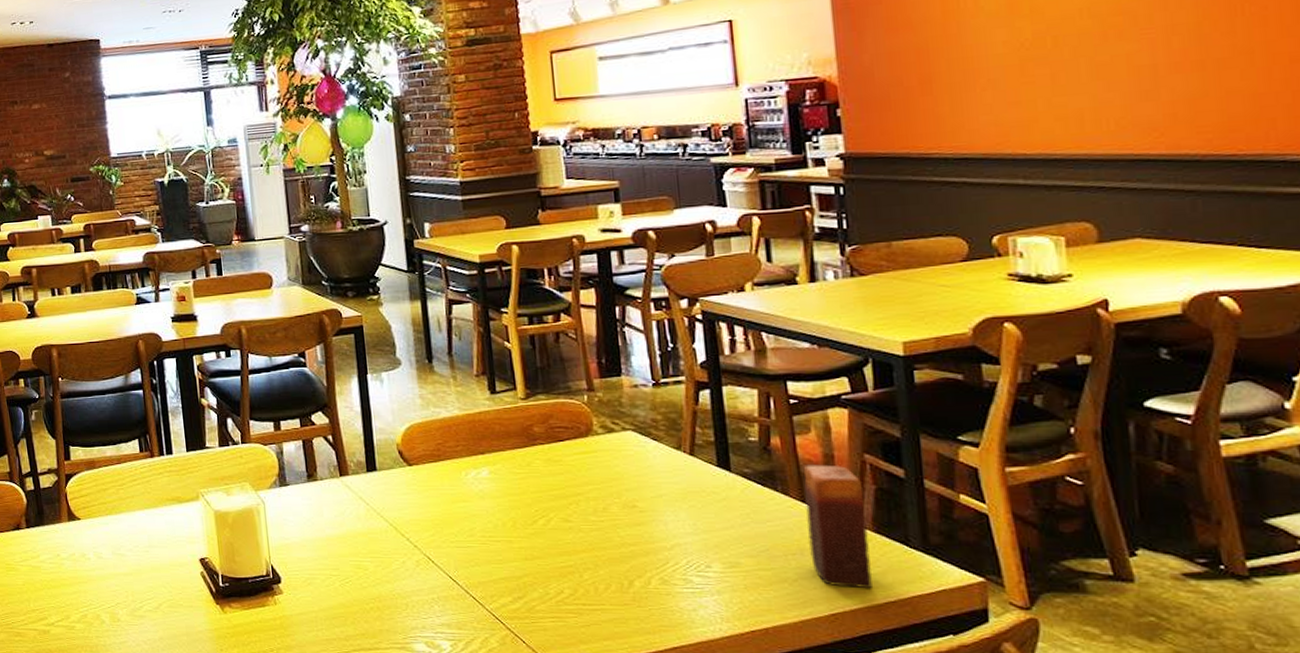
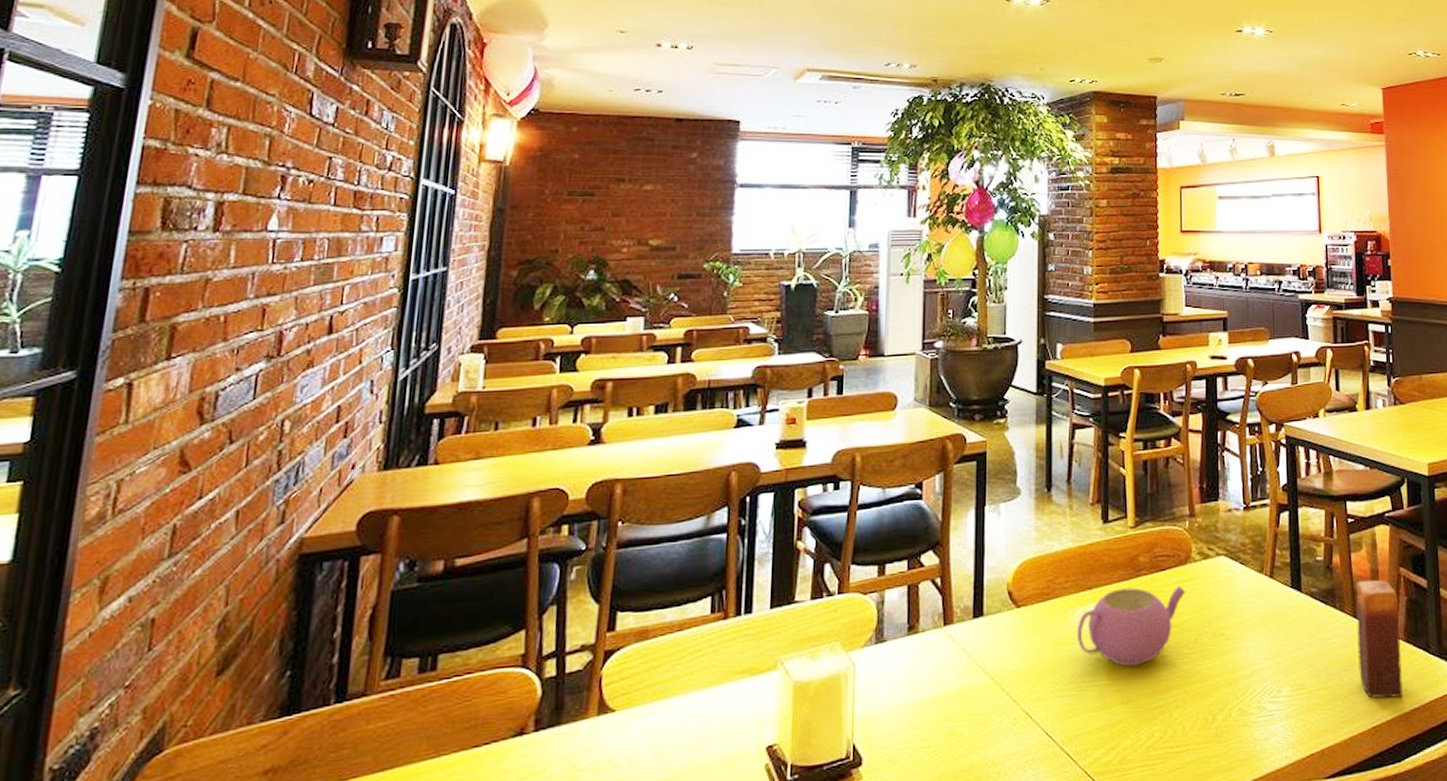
teapot: none [471,455,589,527] -> present [1076,585,1186,667]

